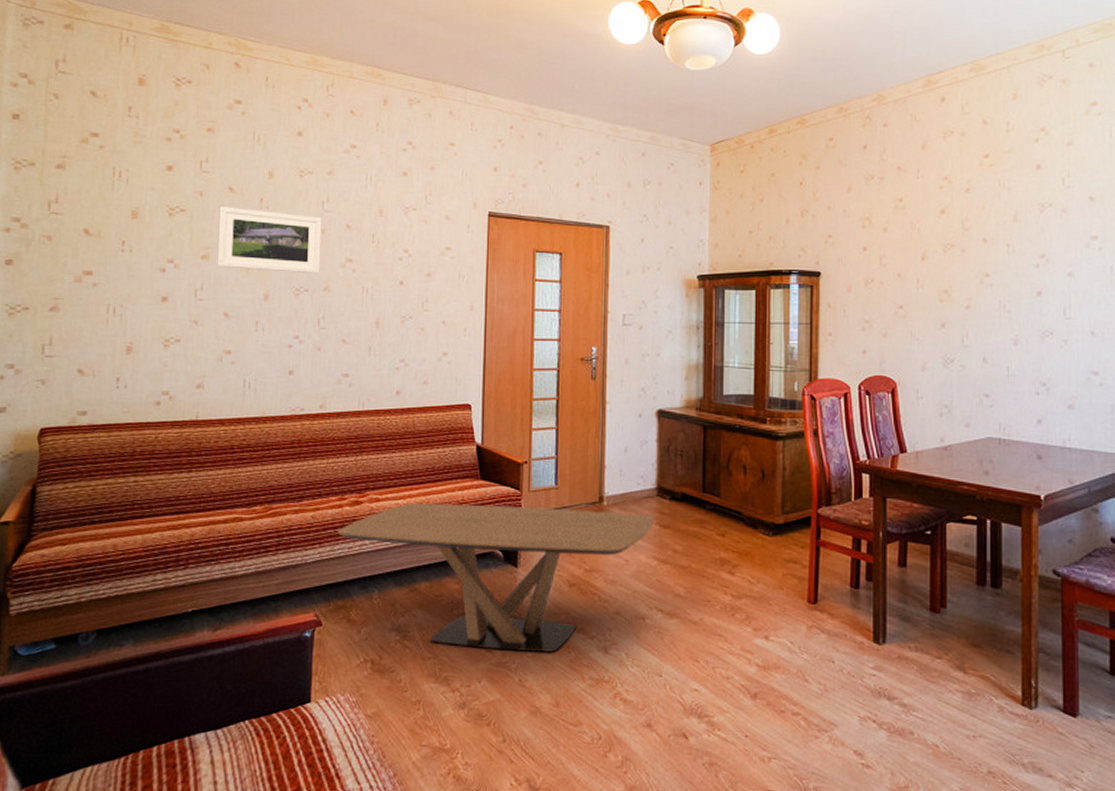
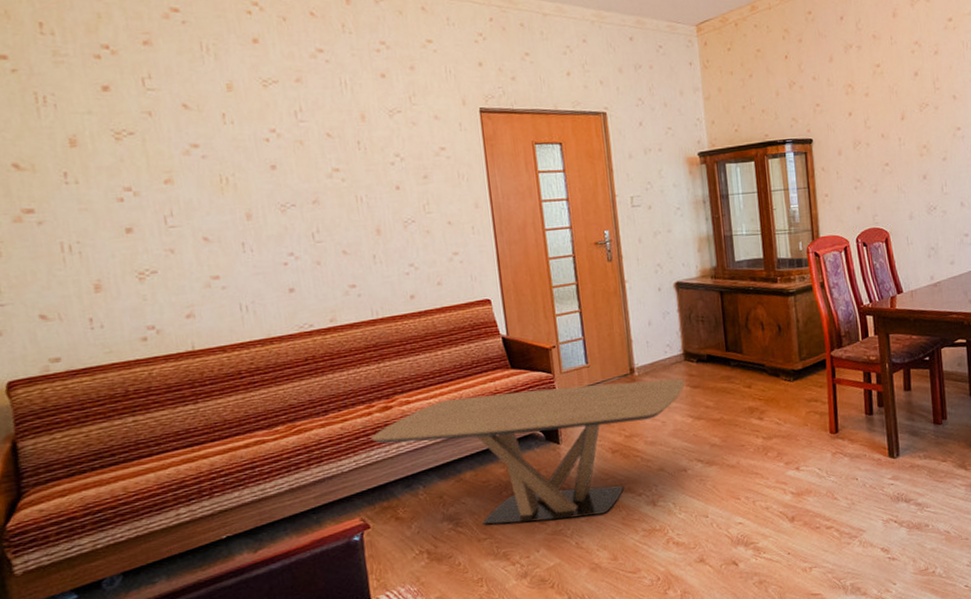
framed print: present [217,207,322,274] -> none [175,125,305,191]

